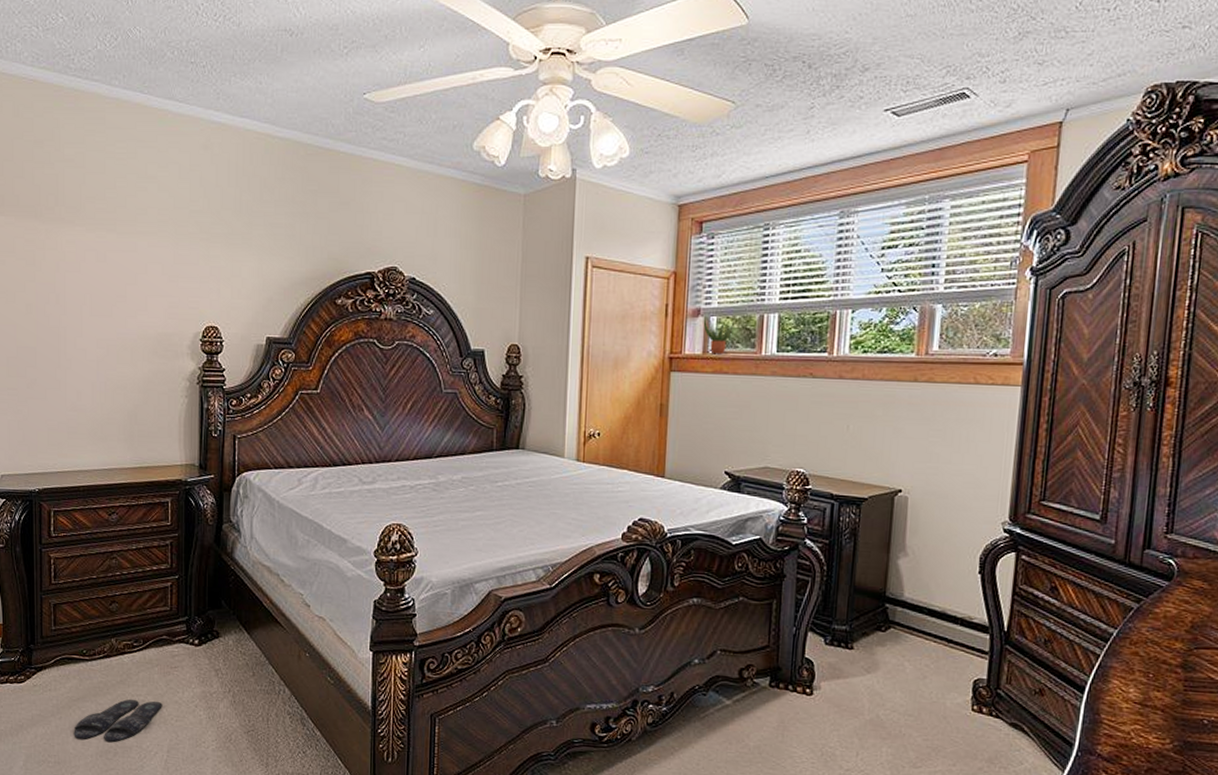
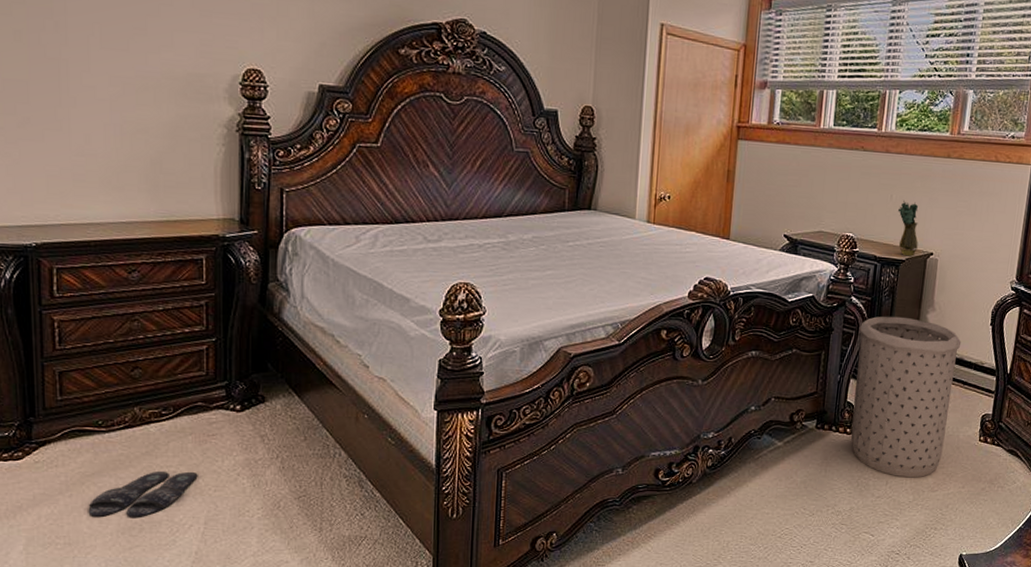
potted plant: present [703,316,734,355] -> none [769,89,797,126]
laundry basket: none [811,561,943,750] -> present [850,316,962,478]
vase: none [857,430,883,494] -> present [898,199,919,257]

